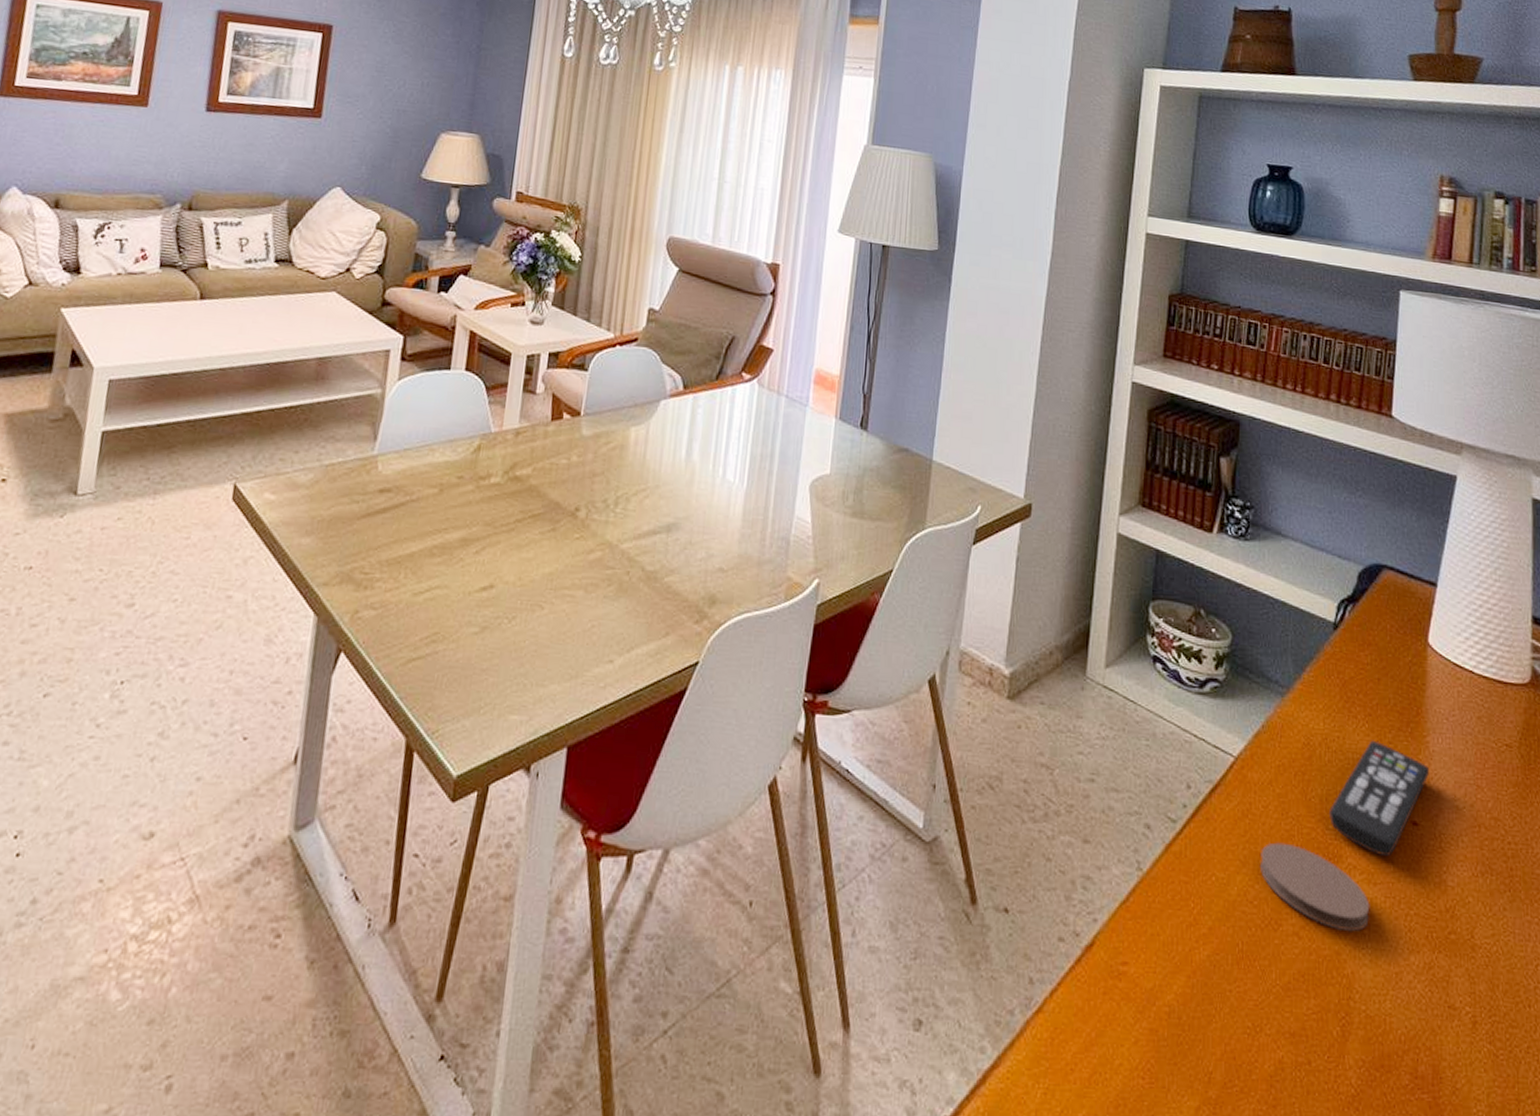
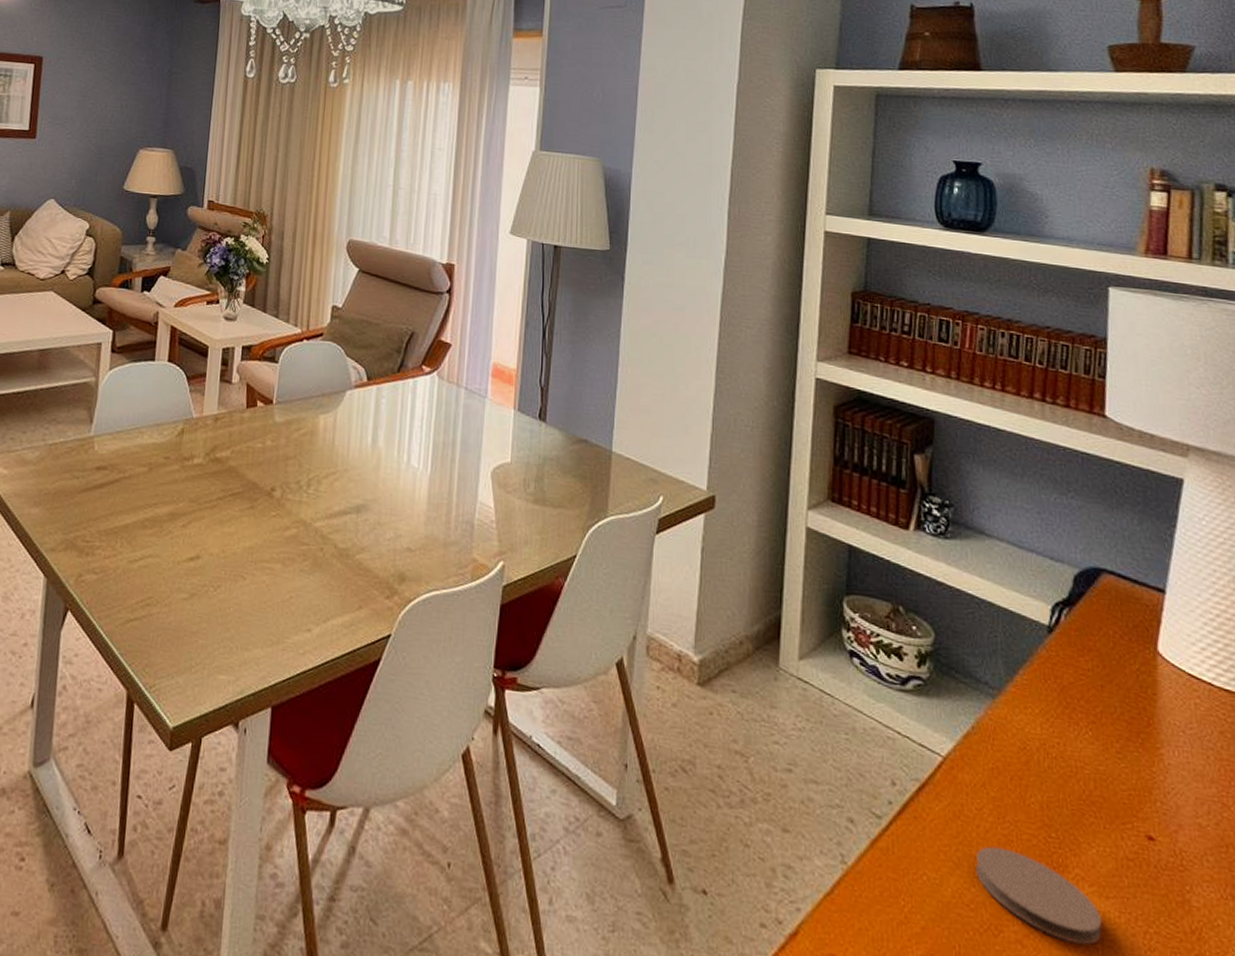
remote control: present [1329,740,1430,857] -> none [1051,749,1166,871]

